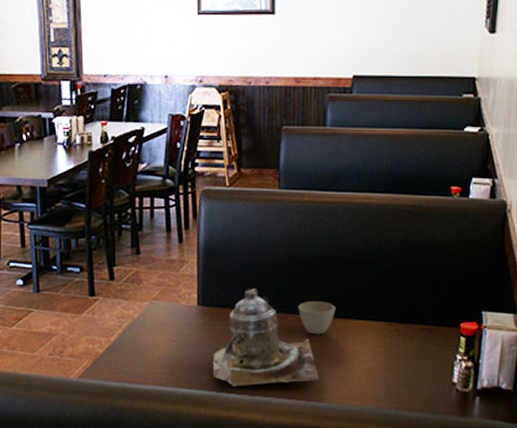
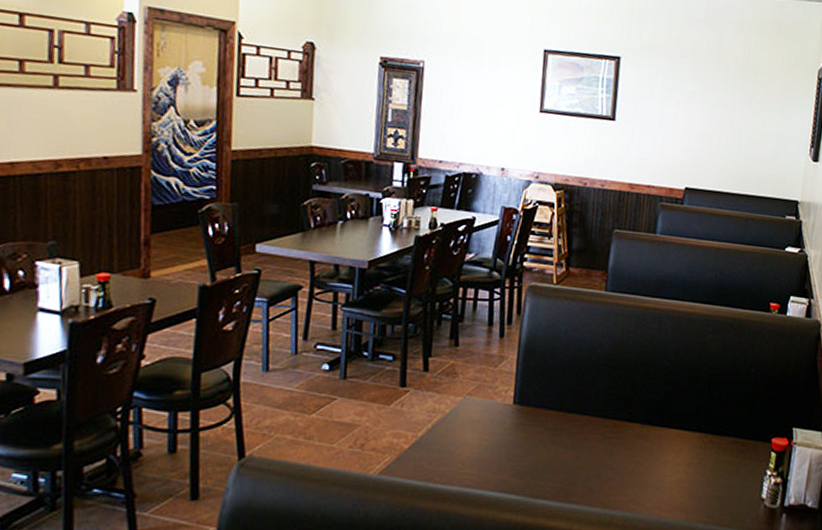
teapot: present [212,288,320,386] -> none [522,389,632,492]
cup: present [298,302,336,335] -> none [615,407,653,442]

